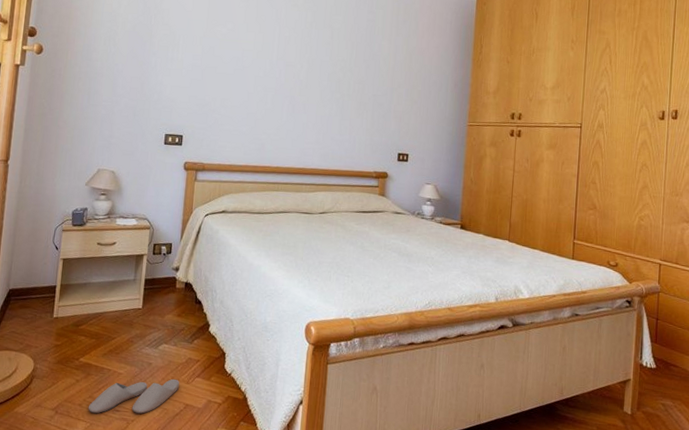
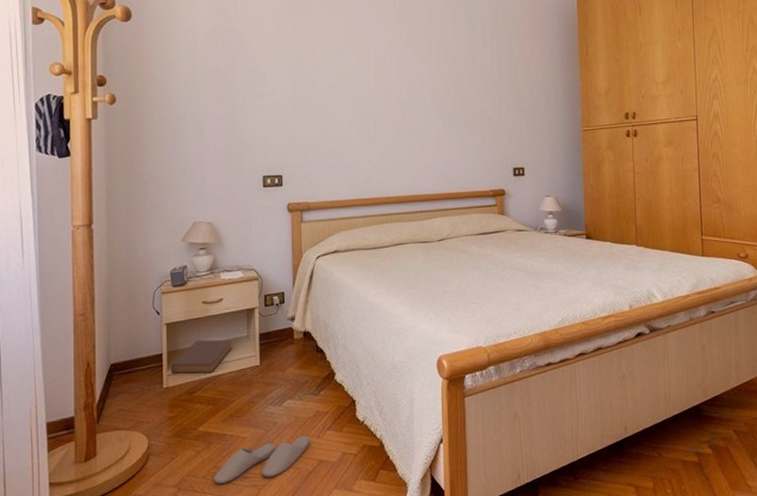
book: none [62,277,120,310] -> present [171,339,233,374]

